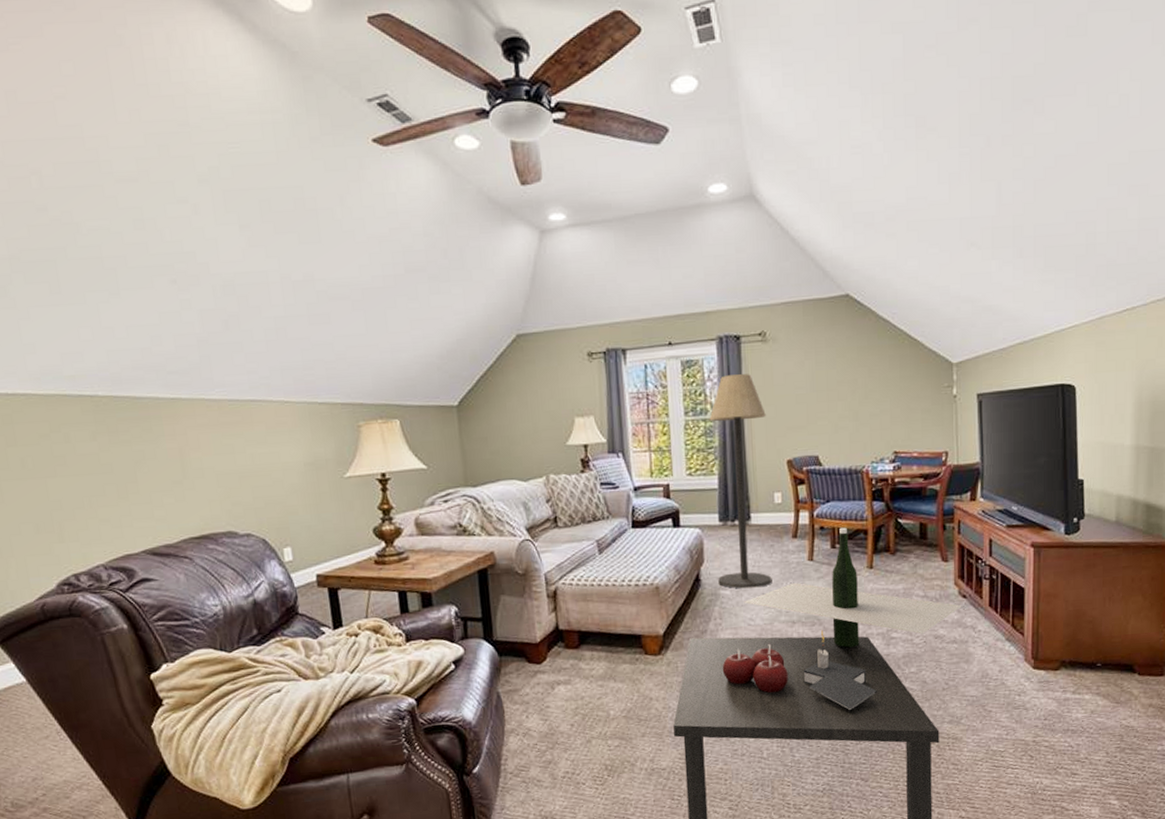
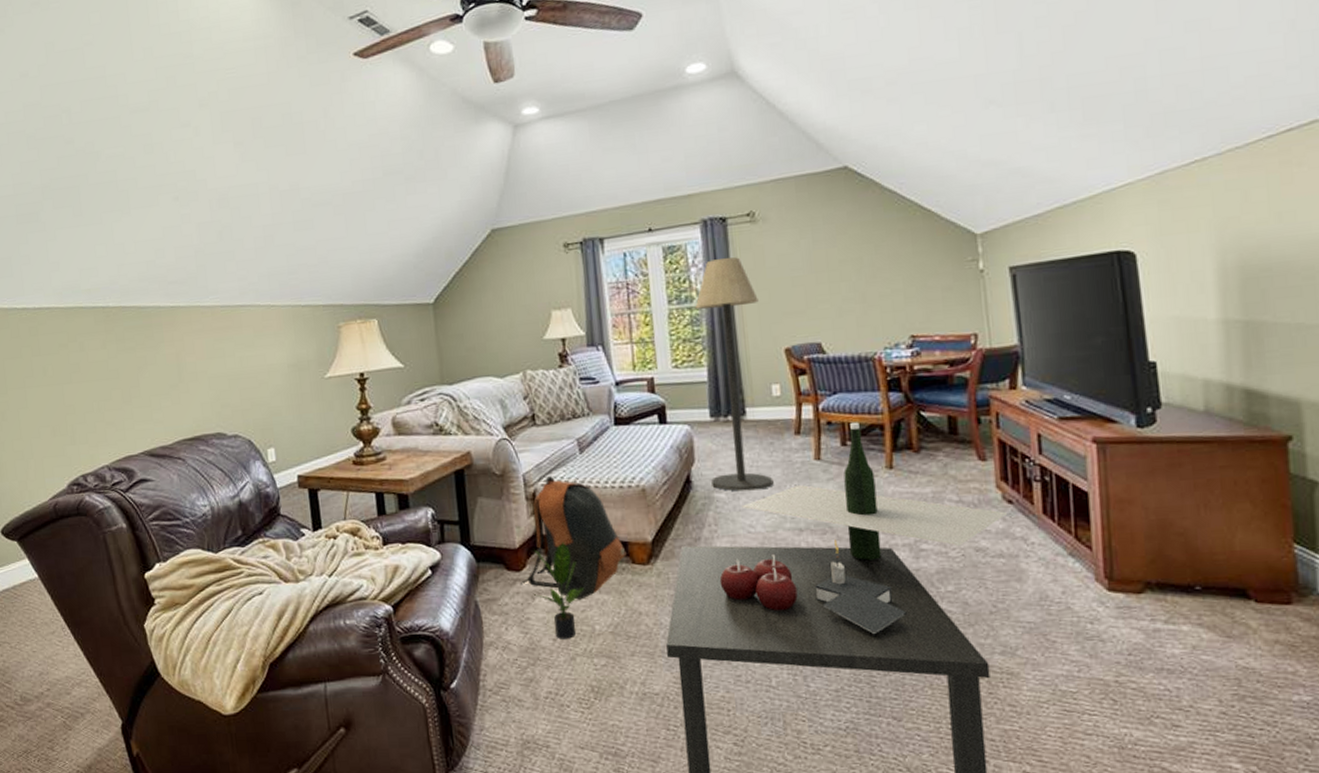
backpack: none [541,575,640,689] -> present [521,476,627,600]
potted plant: none [554,636,601,725] -> present [534,541,585,639]

